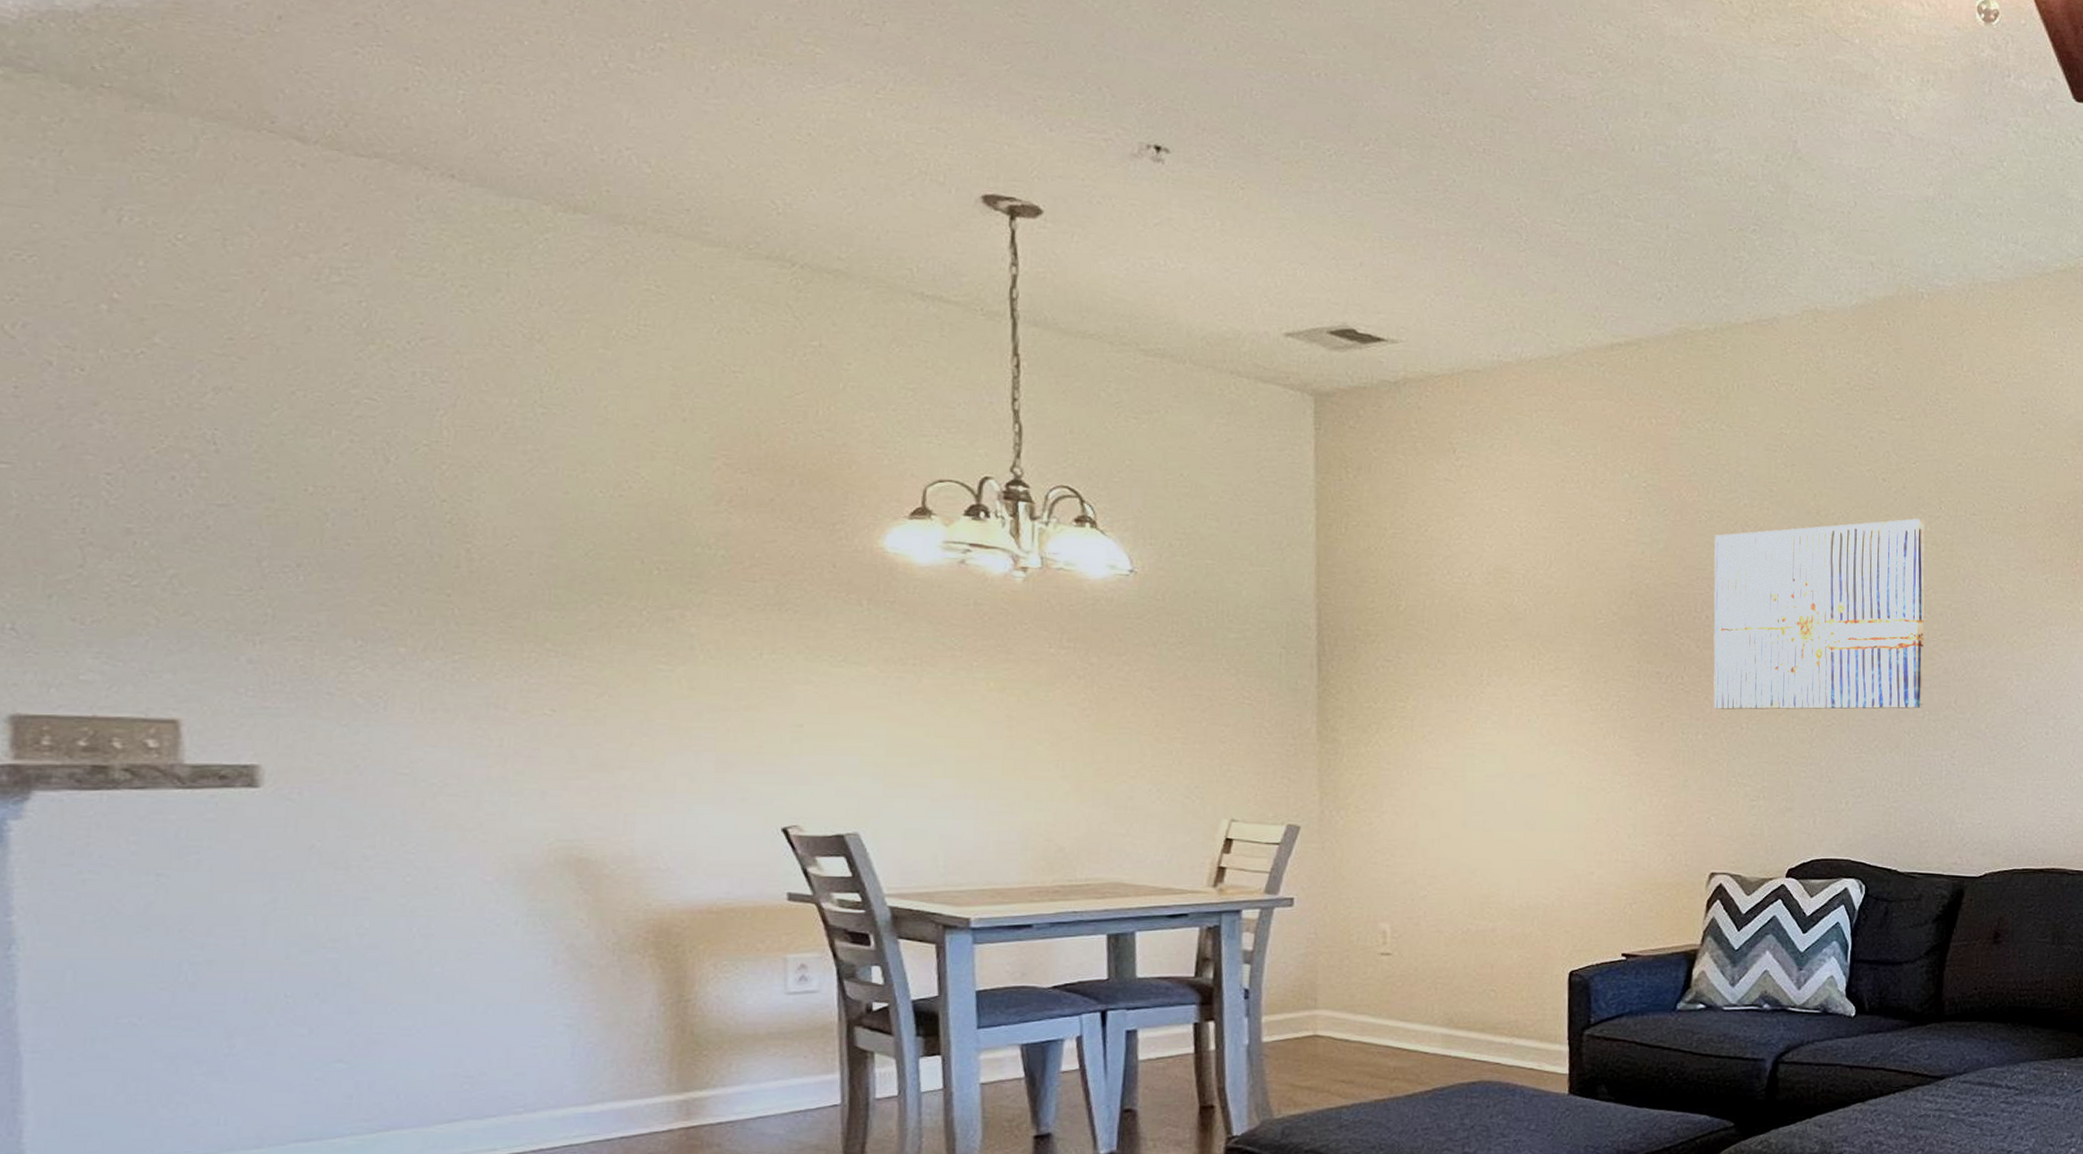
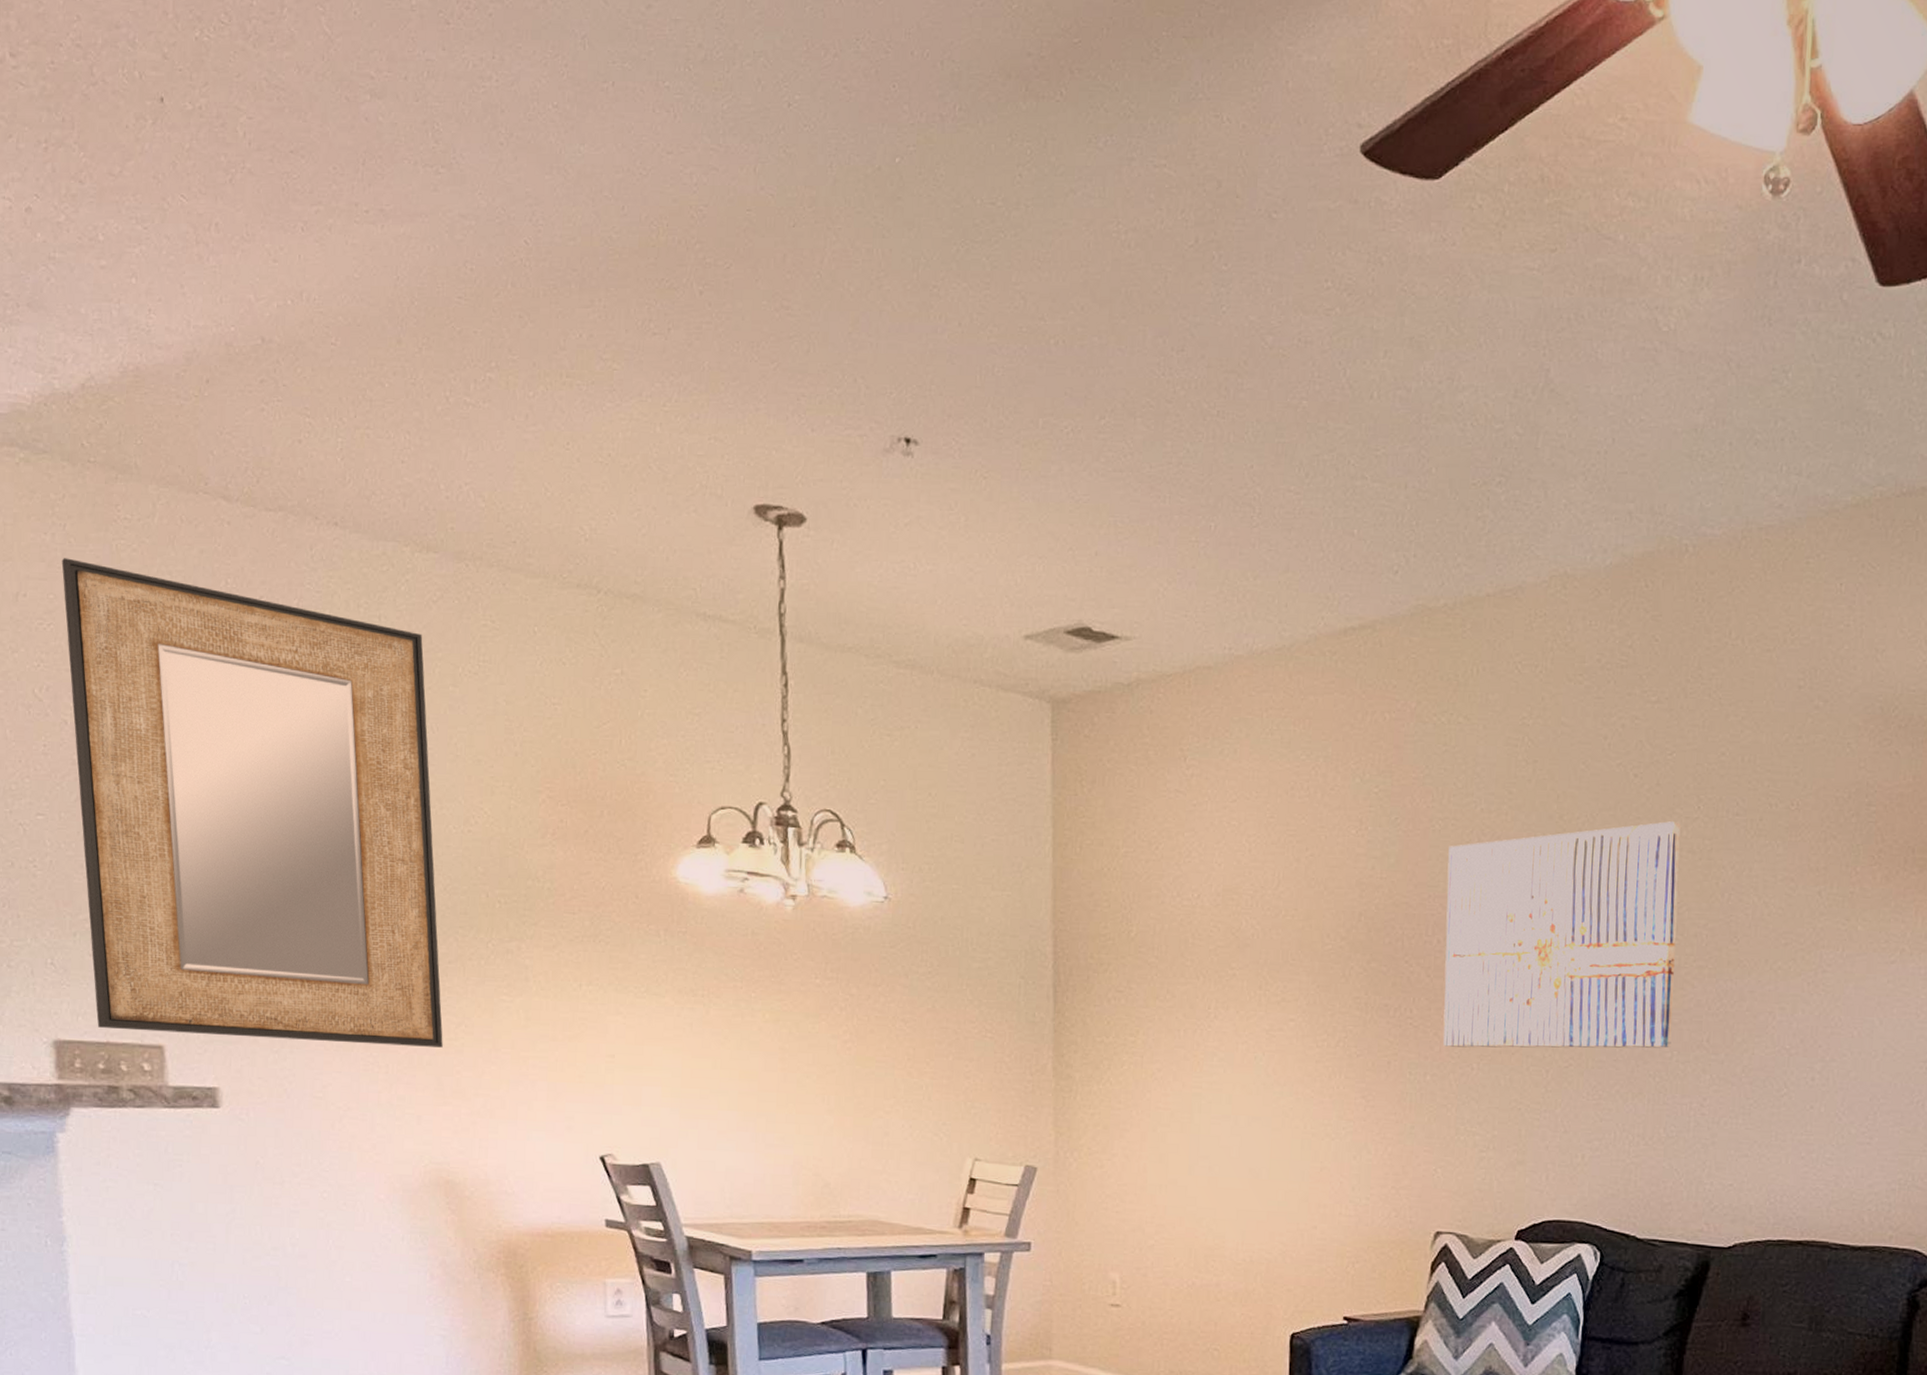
home mirror: none [53,186,579,719] -> present [61,558,443,1048]

